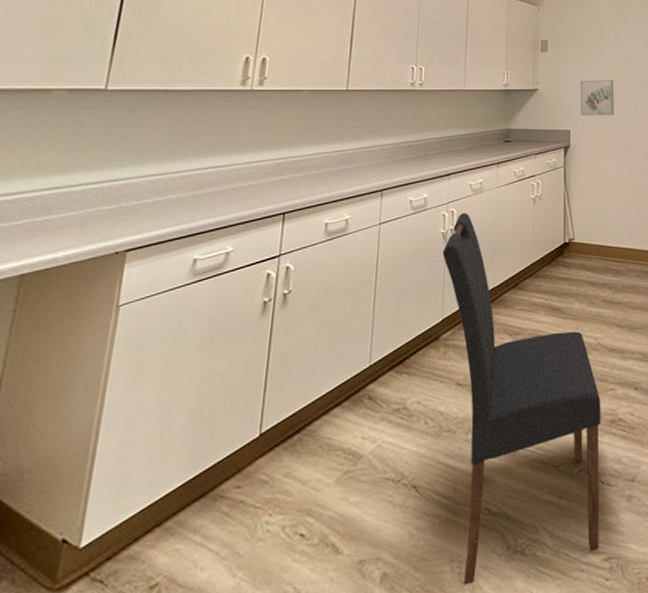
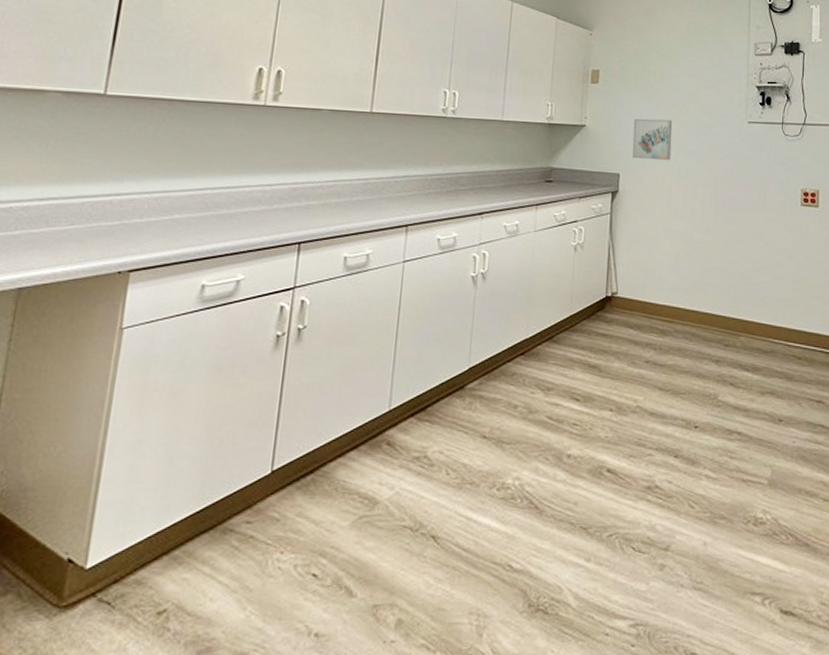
dining chair: present [442,212,601,586] -> none [471,256,637,639]

